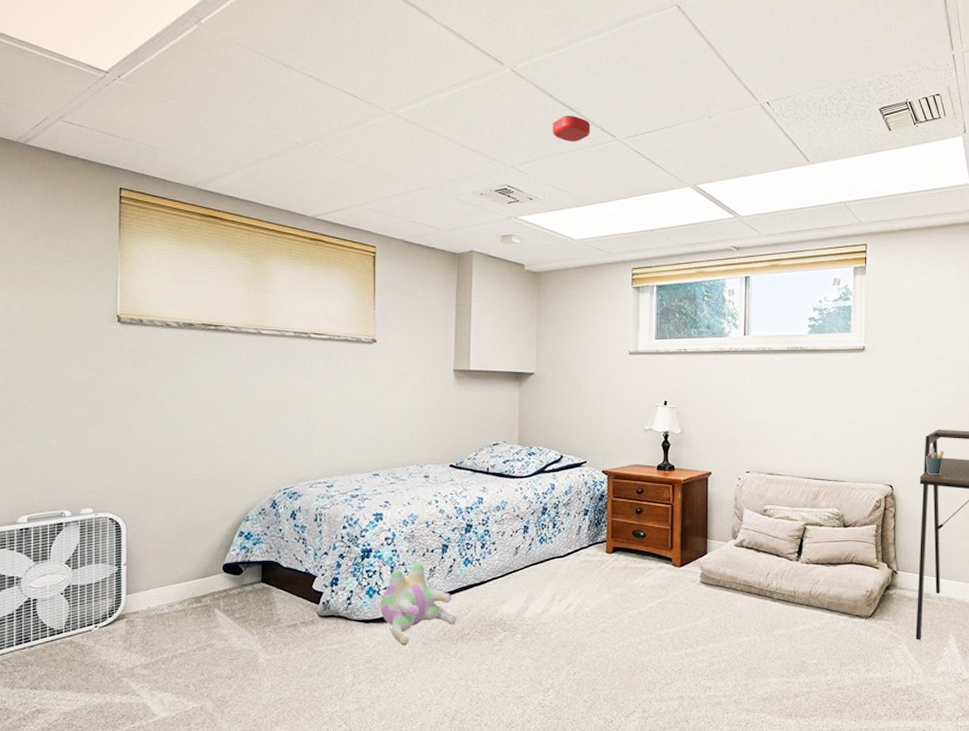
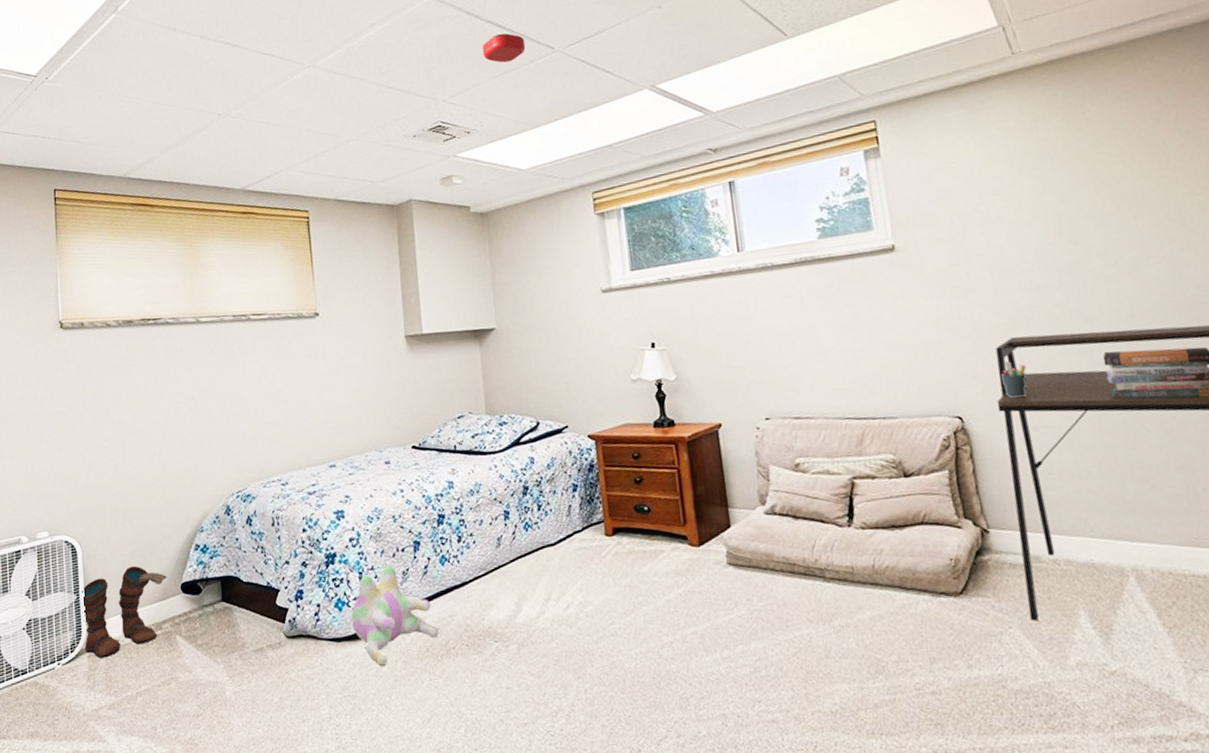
boots: none [123,545,211,624] -> present [81,565,168,659]

